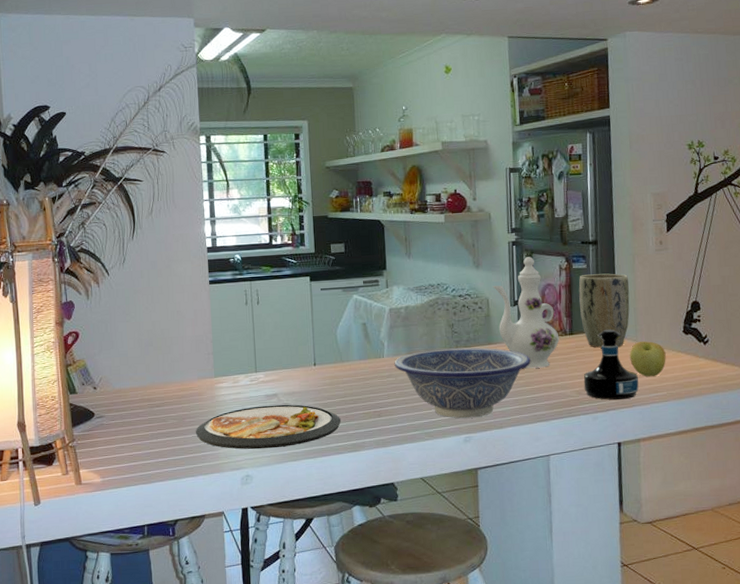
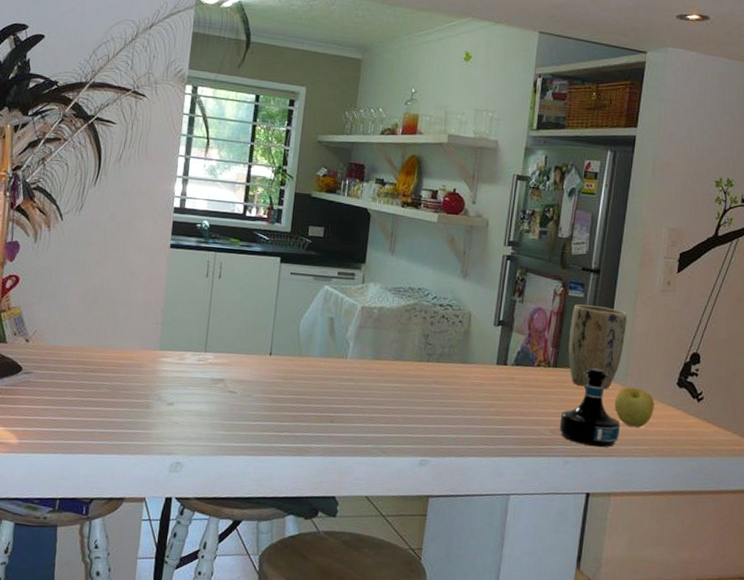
dish: present [196,404,342,450] -> none [129,388,290,439]
decorative bowl: present [394,347,532,419] -> none [357,358,507,441]
ewer: present [493,257,560,369] -> none [477,275,542,398]

